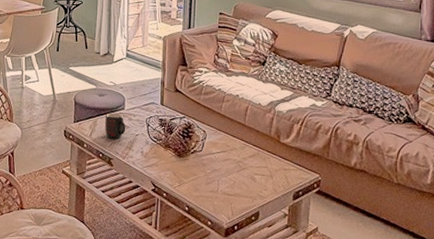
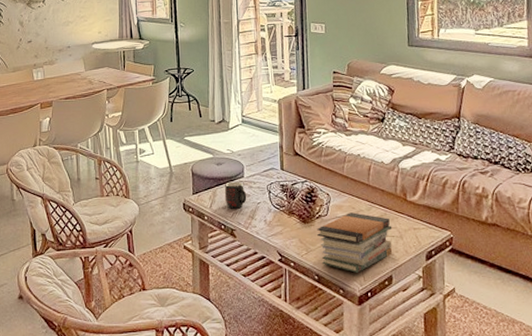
book stack: none [191,150,264,207] -> present [317,212,393,273]

